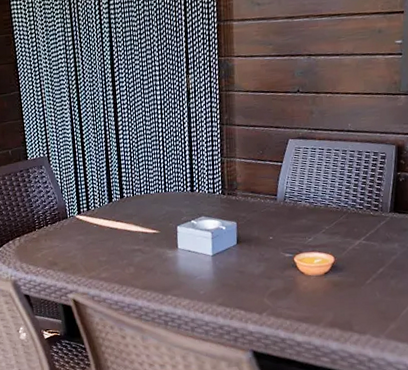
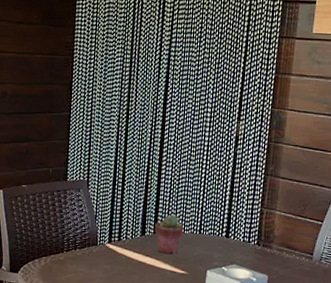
potted succulent: none [120,178,149,216] -> present [154,215,184,254]

